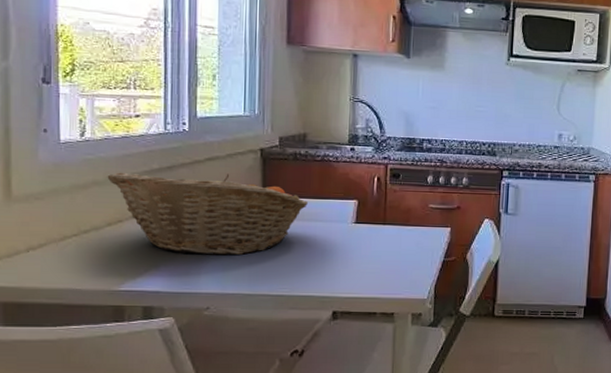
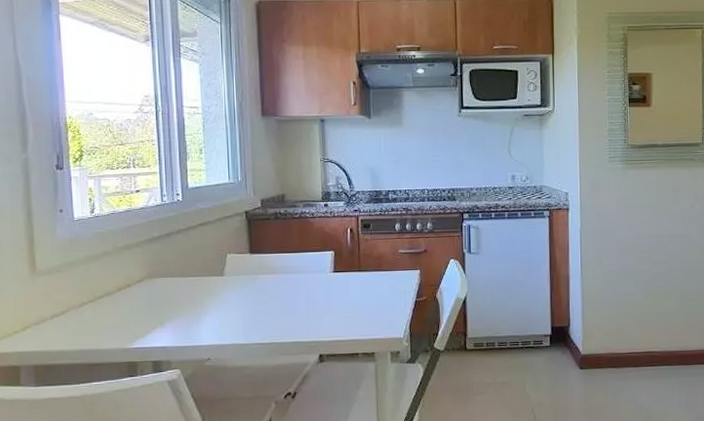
fruit basket: present [107,172,309,255] -> none [115,236,291,312]

